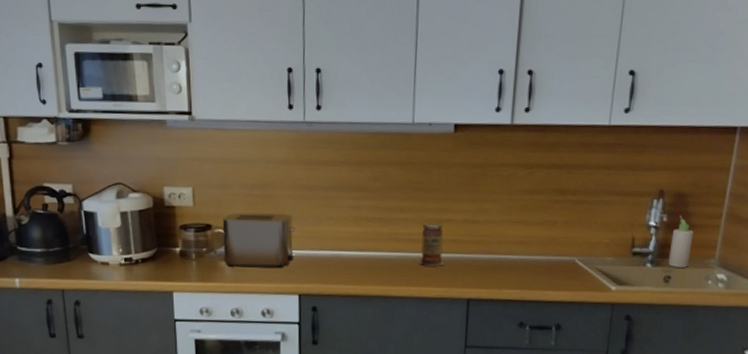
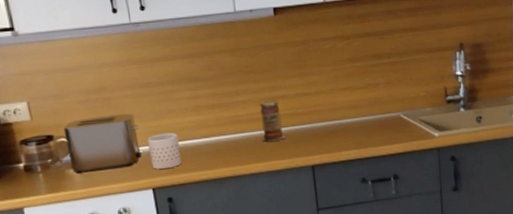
mug: none [301,239,333,277] -> present [147,132,183,170]
bottle: present [667,215,694,268] -> none [476,63,494,108]

